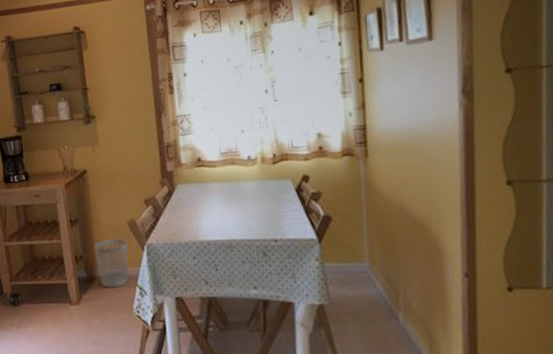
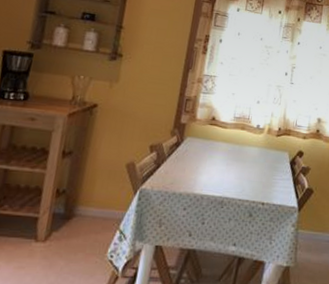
wastebasket: present [93,239,128,288] -> none [78,178,120,228]

